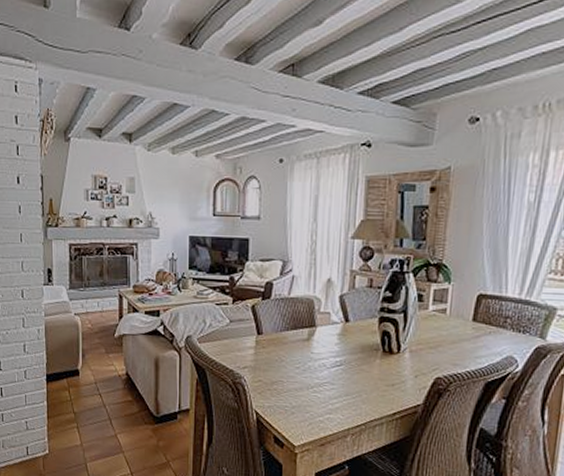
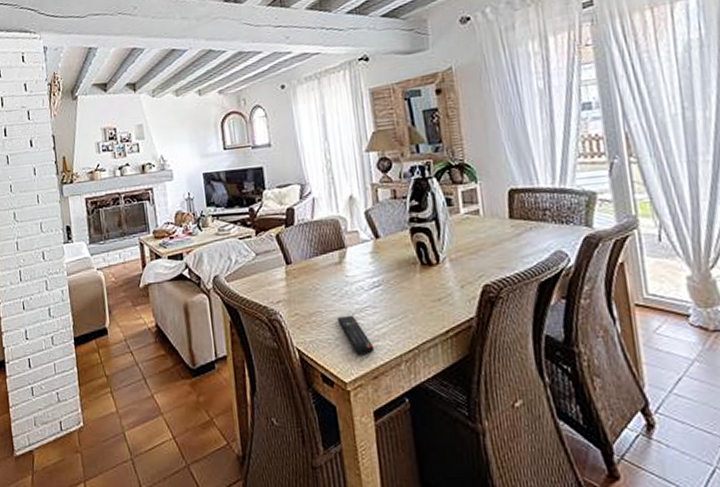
remote control: none [297,388,326,425] -> present [338,315,375,356]

